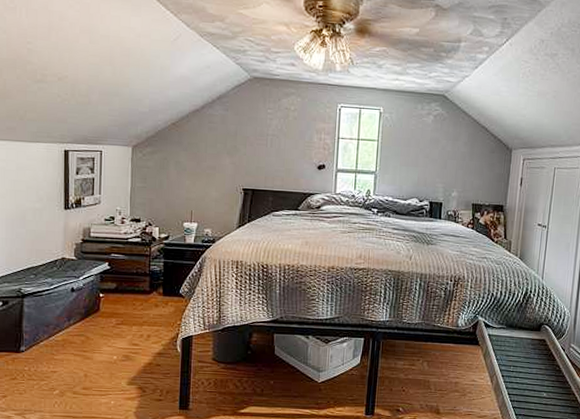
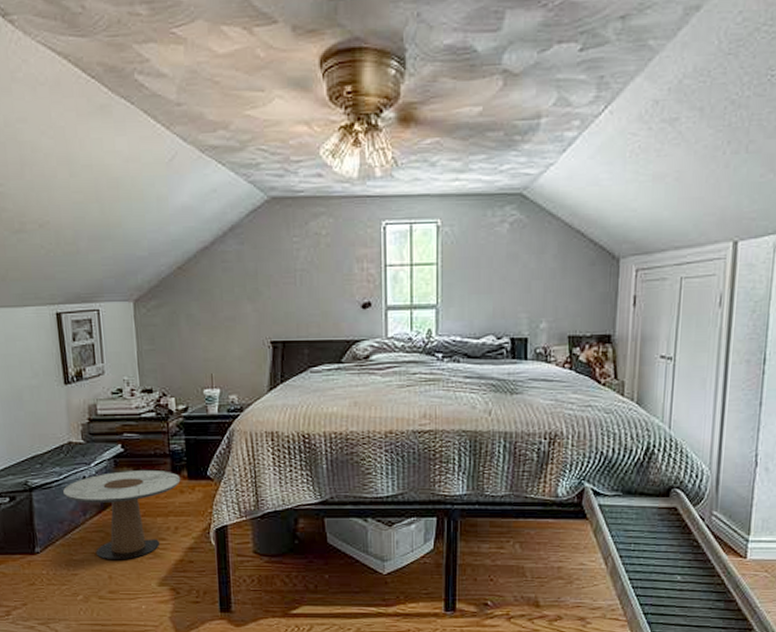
side table: none [52,285,157,361] -> present [63,471,181,560]

